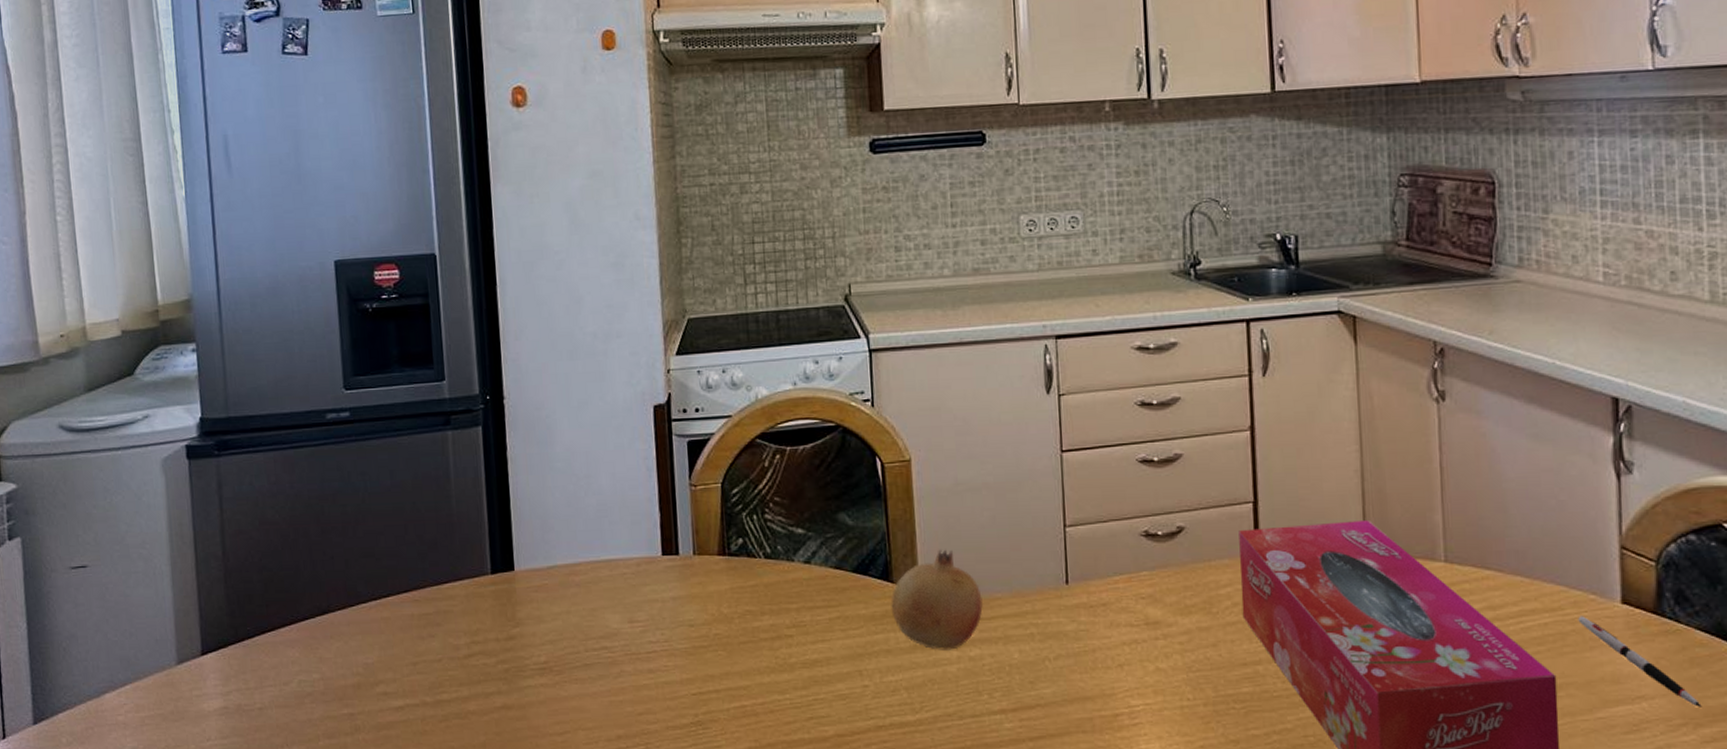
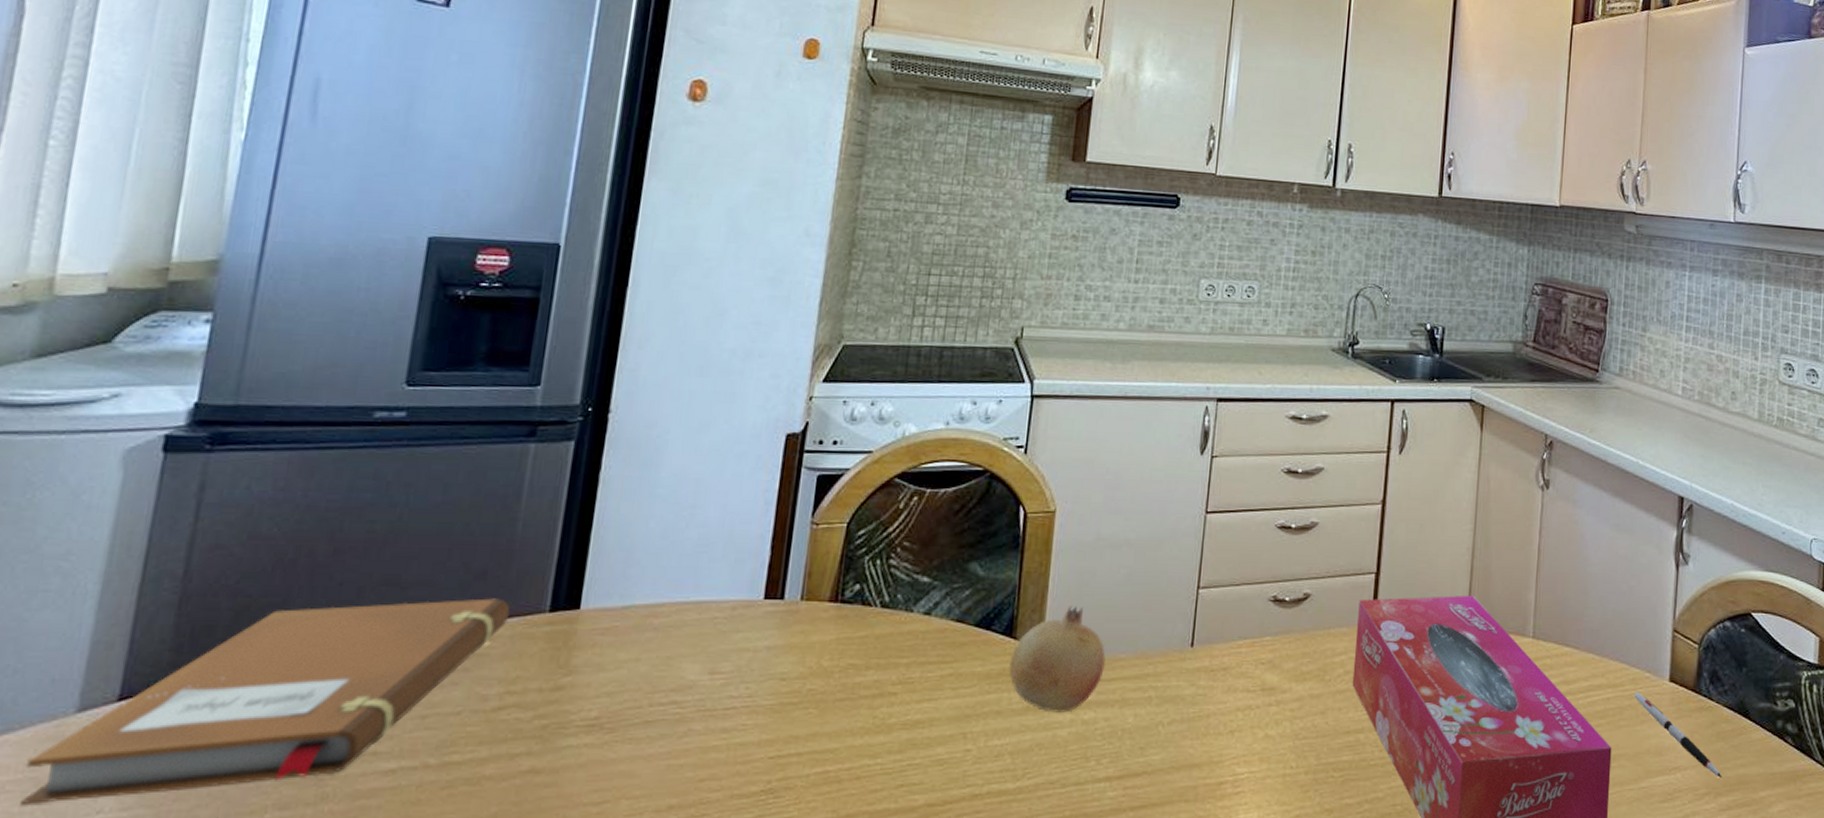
notebook: none [154,564,462,734] -> present [21,598,511,804]

